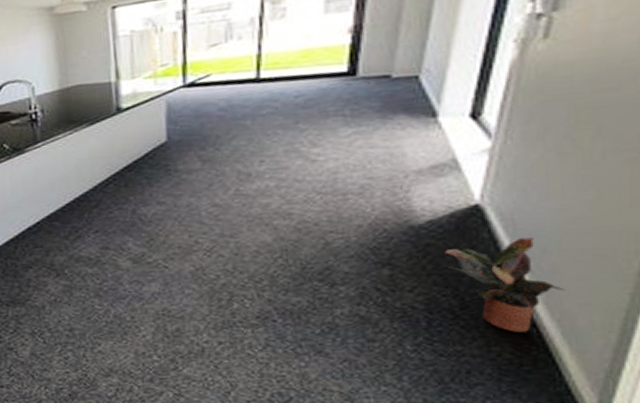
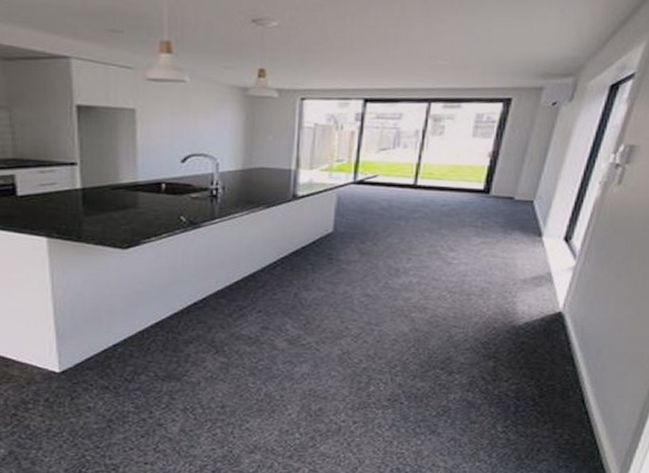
potted plant: present [445,237,564,332] -> none [534,342,608,418]

